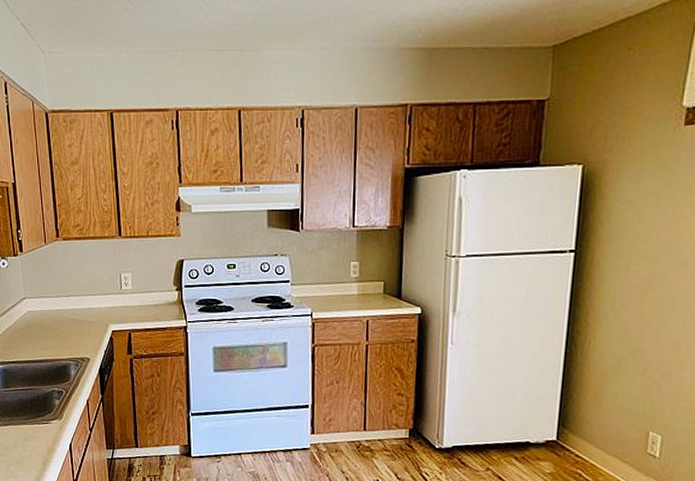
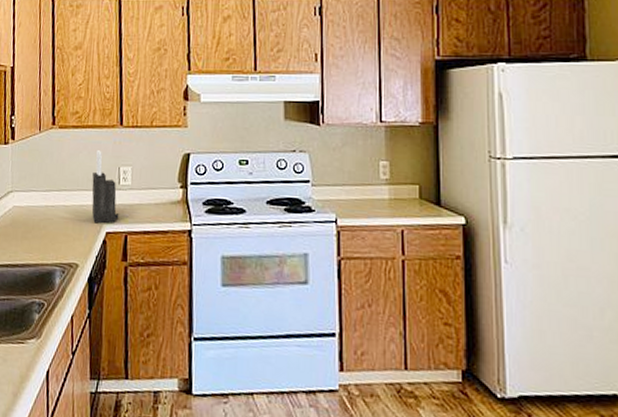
knife block: none [97,259,123,324] -> present [91,150,119,224]

